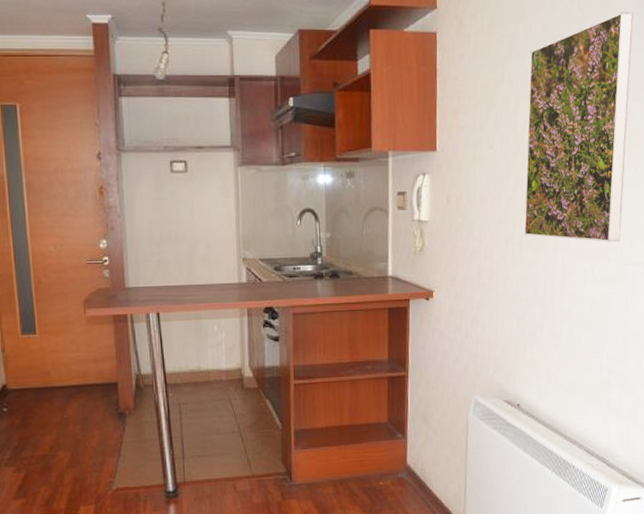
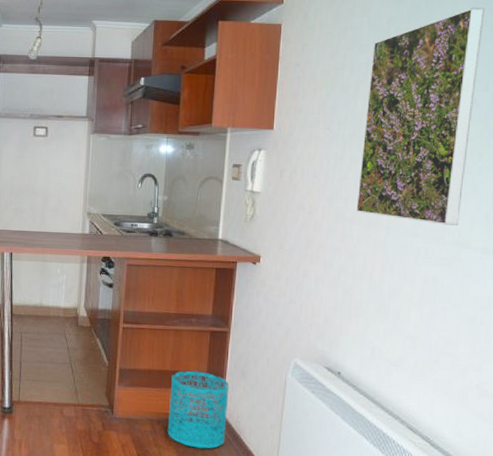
wastebasket: none [351,422,412,504] -> present [167,370,229,449]

